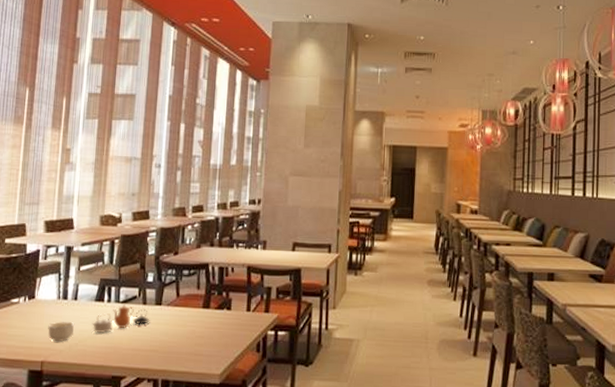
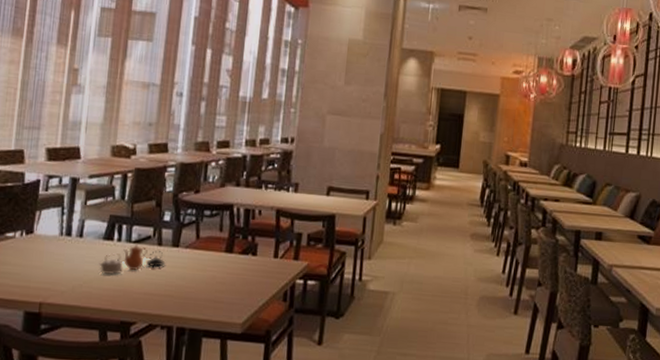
cup: present [48,322,74,342] -> none [48,260,78,282]

